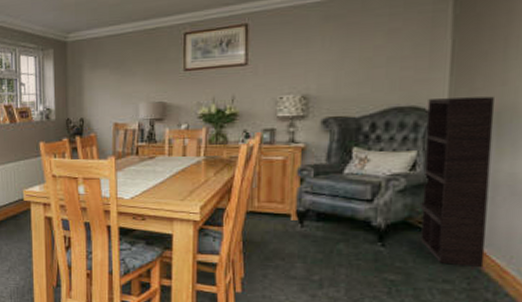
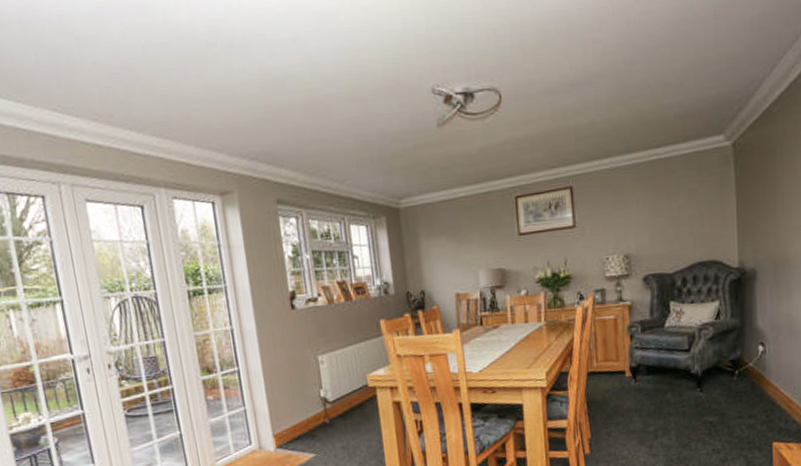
cabinet: present [419,96,495,268] -> none [723,248,776,401]

